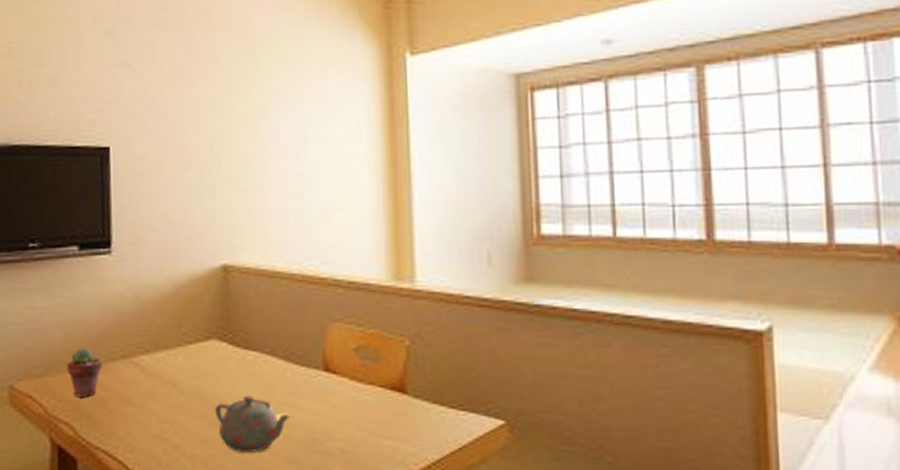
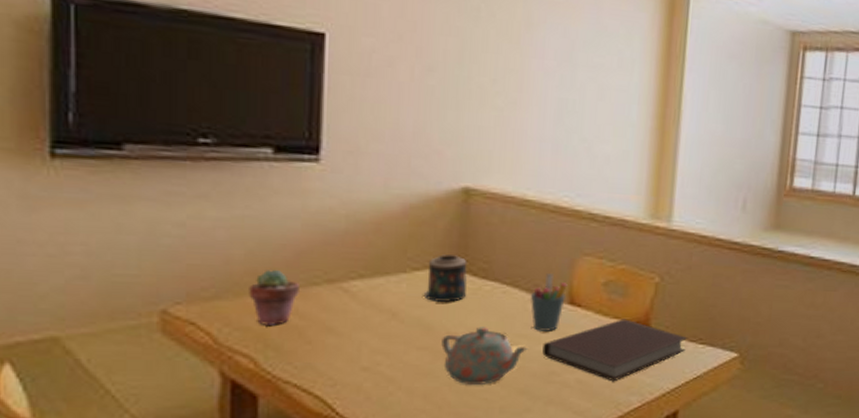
candle: none [197,328,233,373] -> present [423,254,468,303]
pen holder: none [288,341,321,399] -> present [529,274,568,331]
notebook: none [304,385,447,451] -> present [542,319,688,382]

